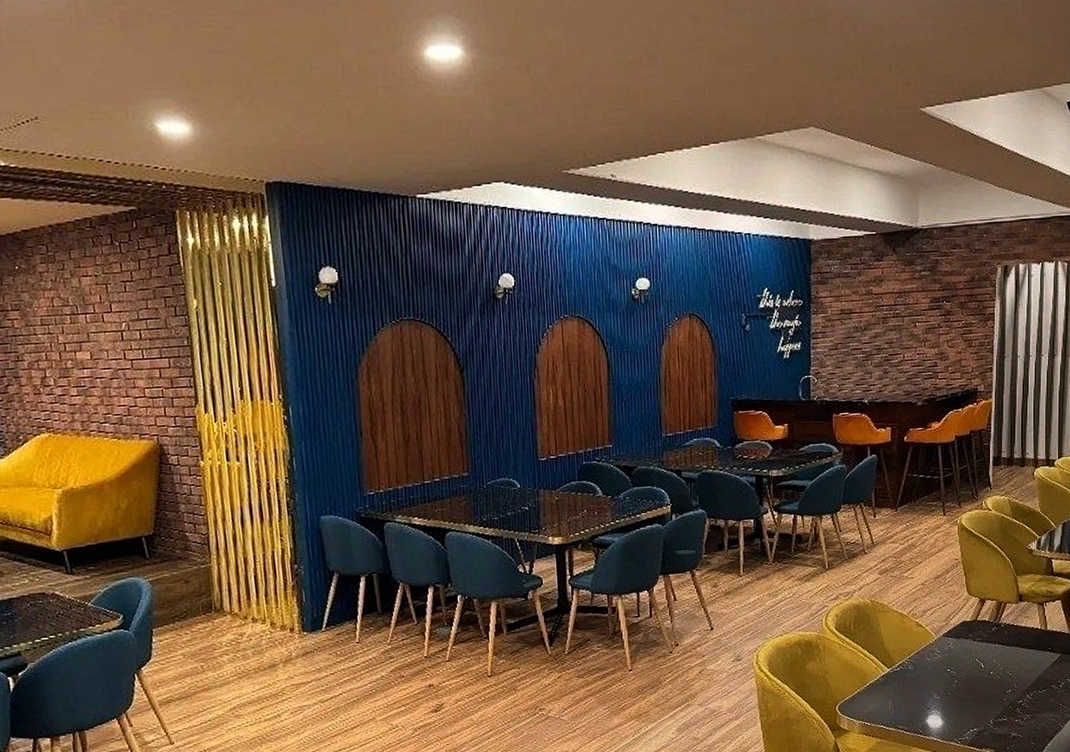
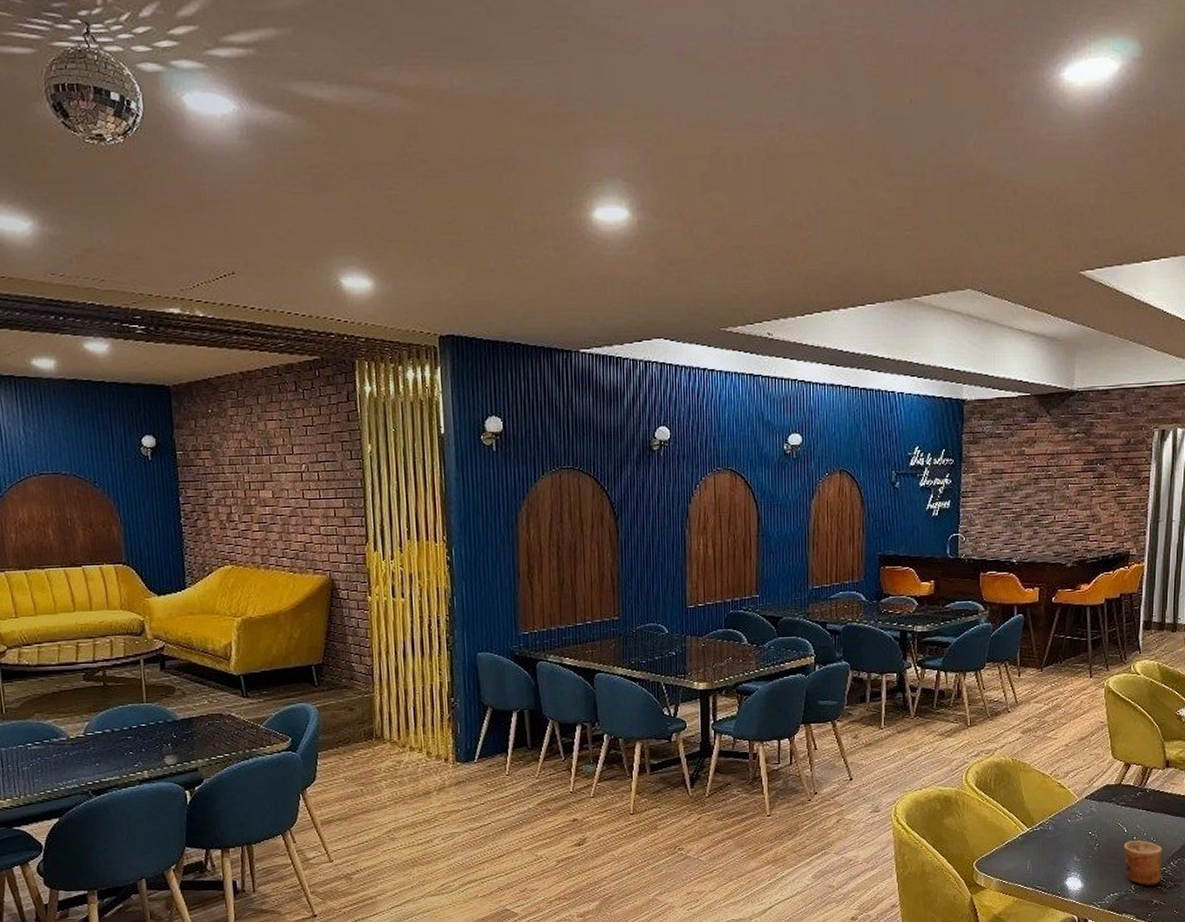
cup: none [981,675,1018,719] -> present [1123,840,1162,885]

